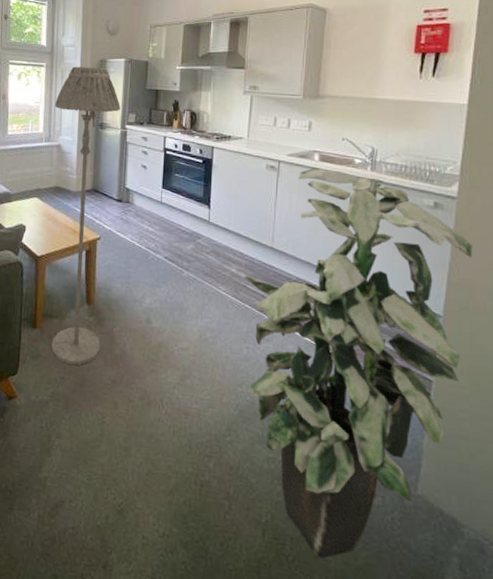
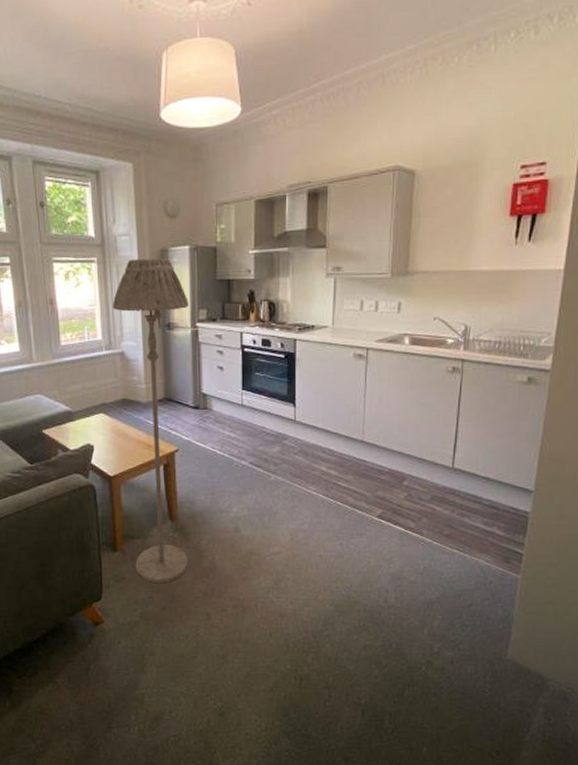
indoor plant: present [244,169,472,559] -> none [335,353,565,727]

